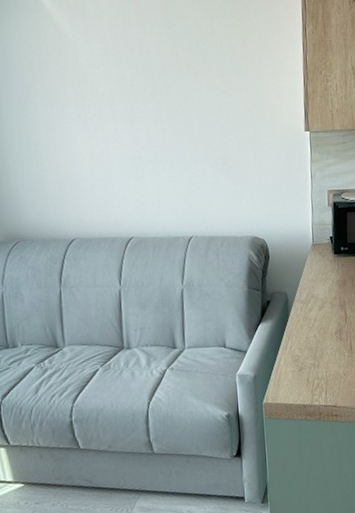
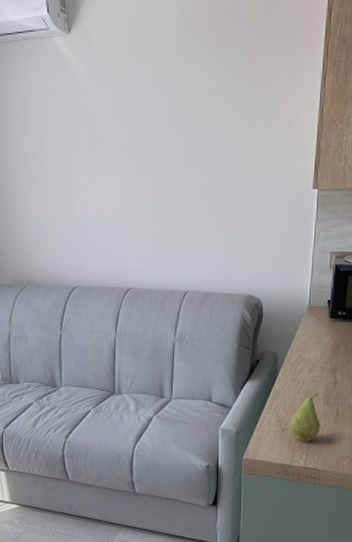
fruit: none [306,328,337,380] -> present [290,393,321,442]

